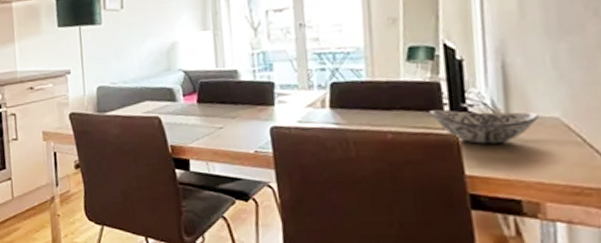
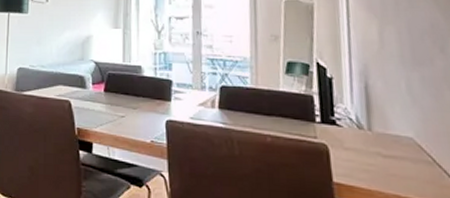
decorative bowl: present [429,109,539,145] -> none [303,120,396,157]

